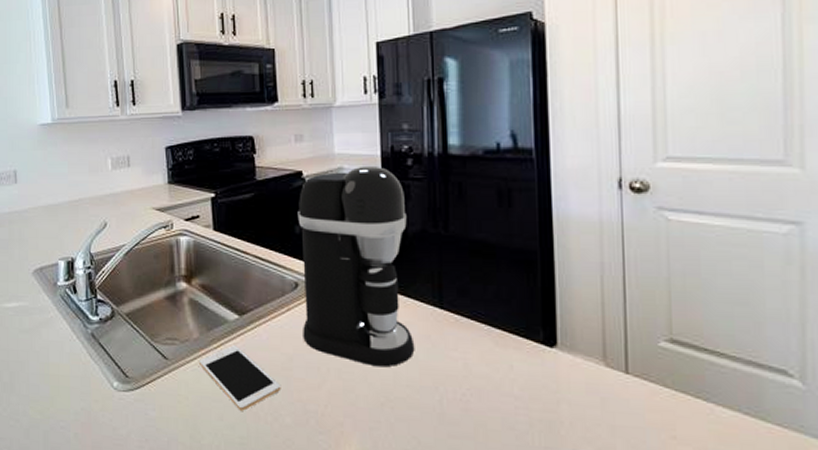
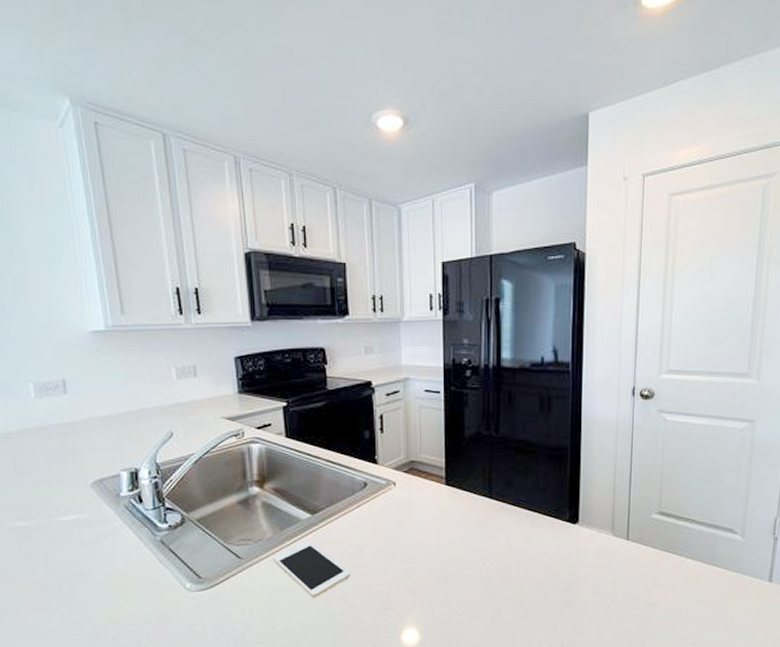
coffee maker: present [297,165,415,367] -> none [367,376,468,550]

